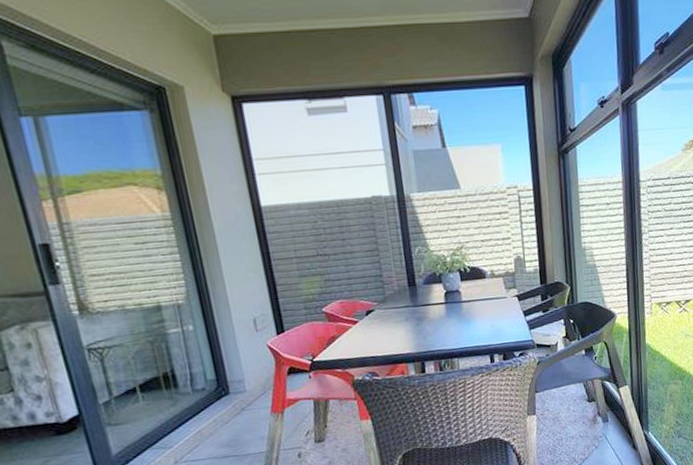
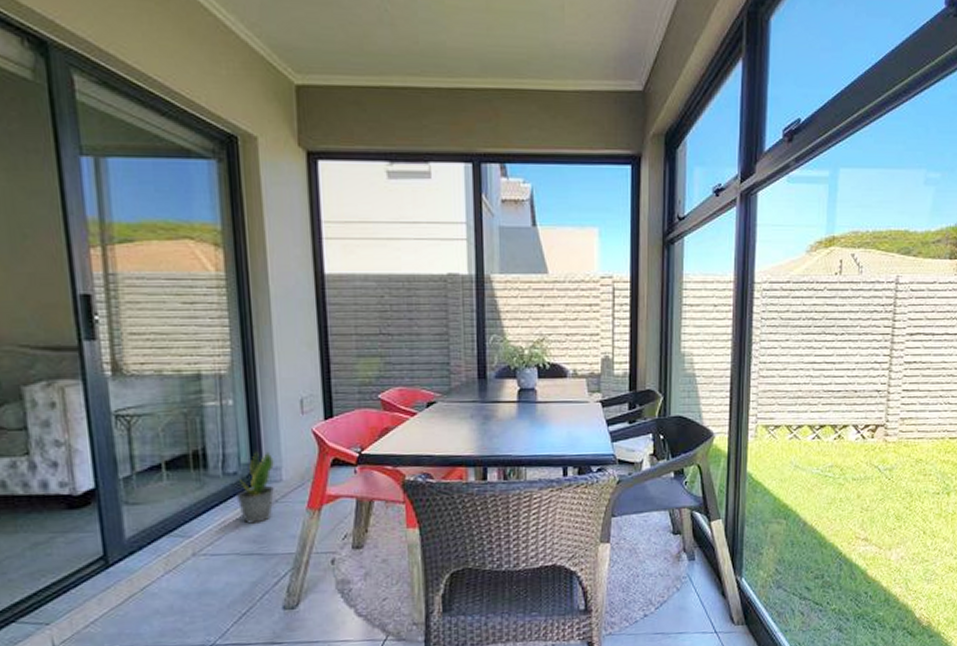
potted plant: none [206,367,241,431] -> present [236,451,275,524]

